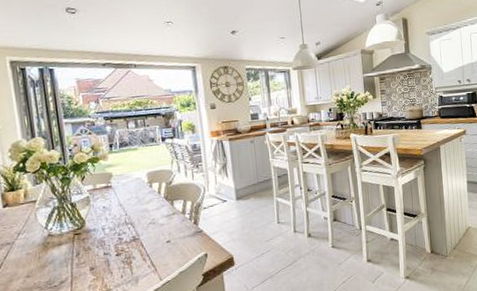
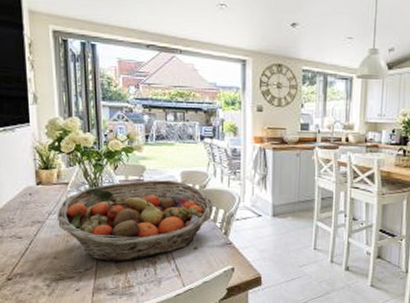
fruit basket: none [26,182,182,271] -> present [56,180,213,262]

